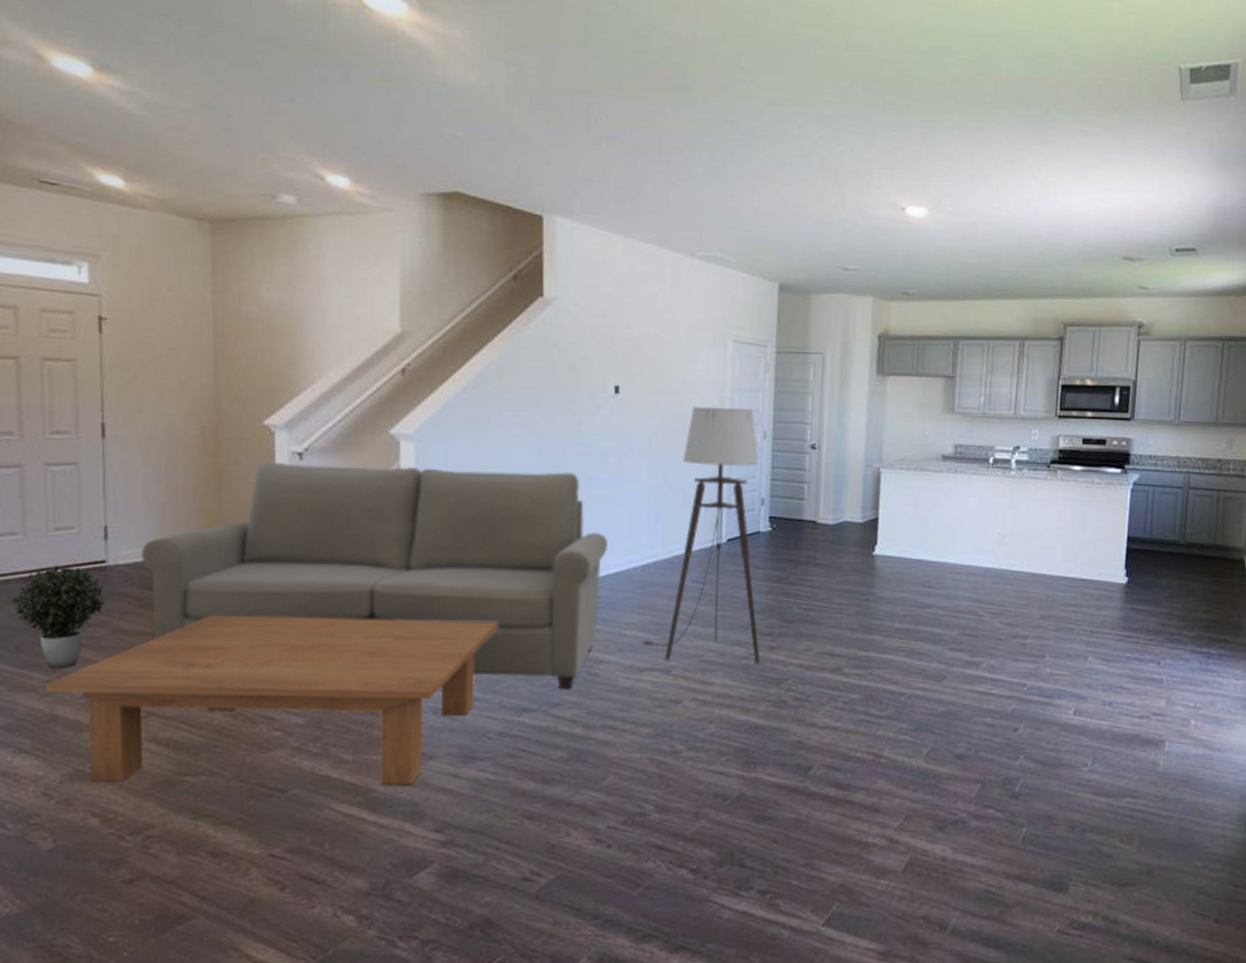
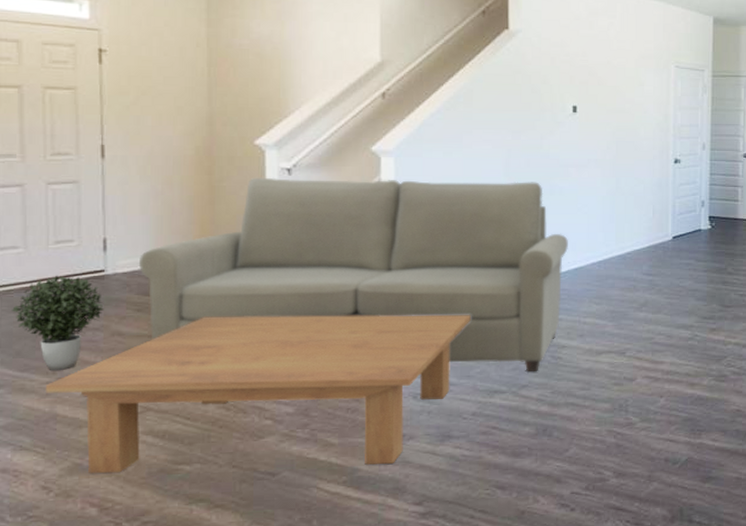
floor lamp: present [641,406,760,663] -> none [599,123,703,343]

